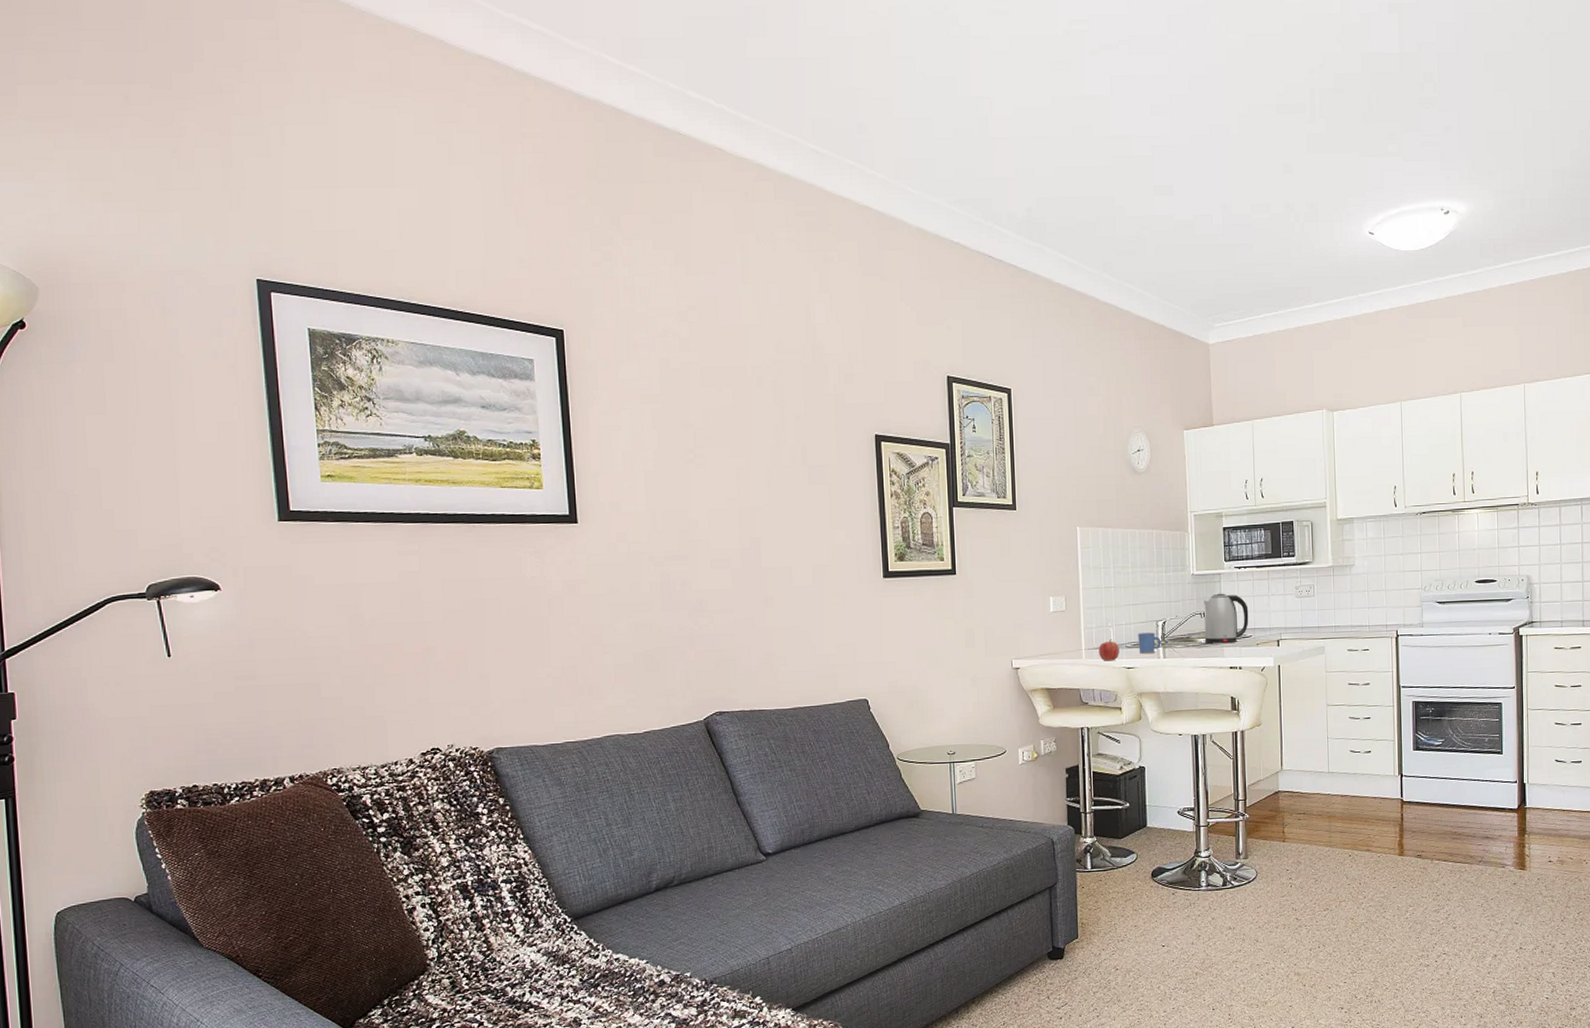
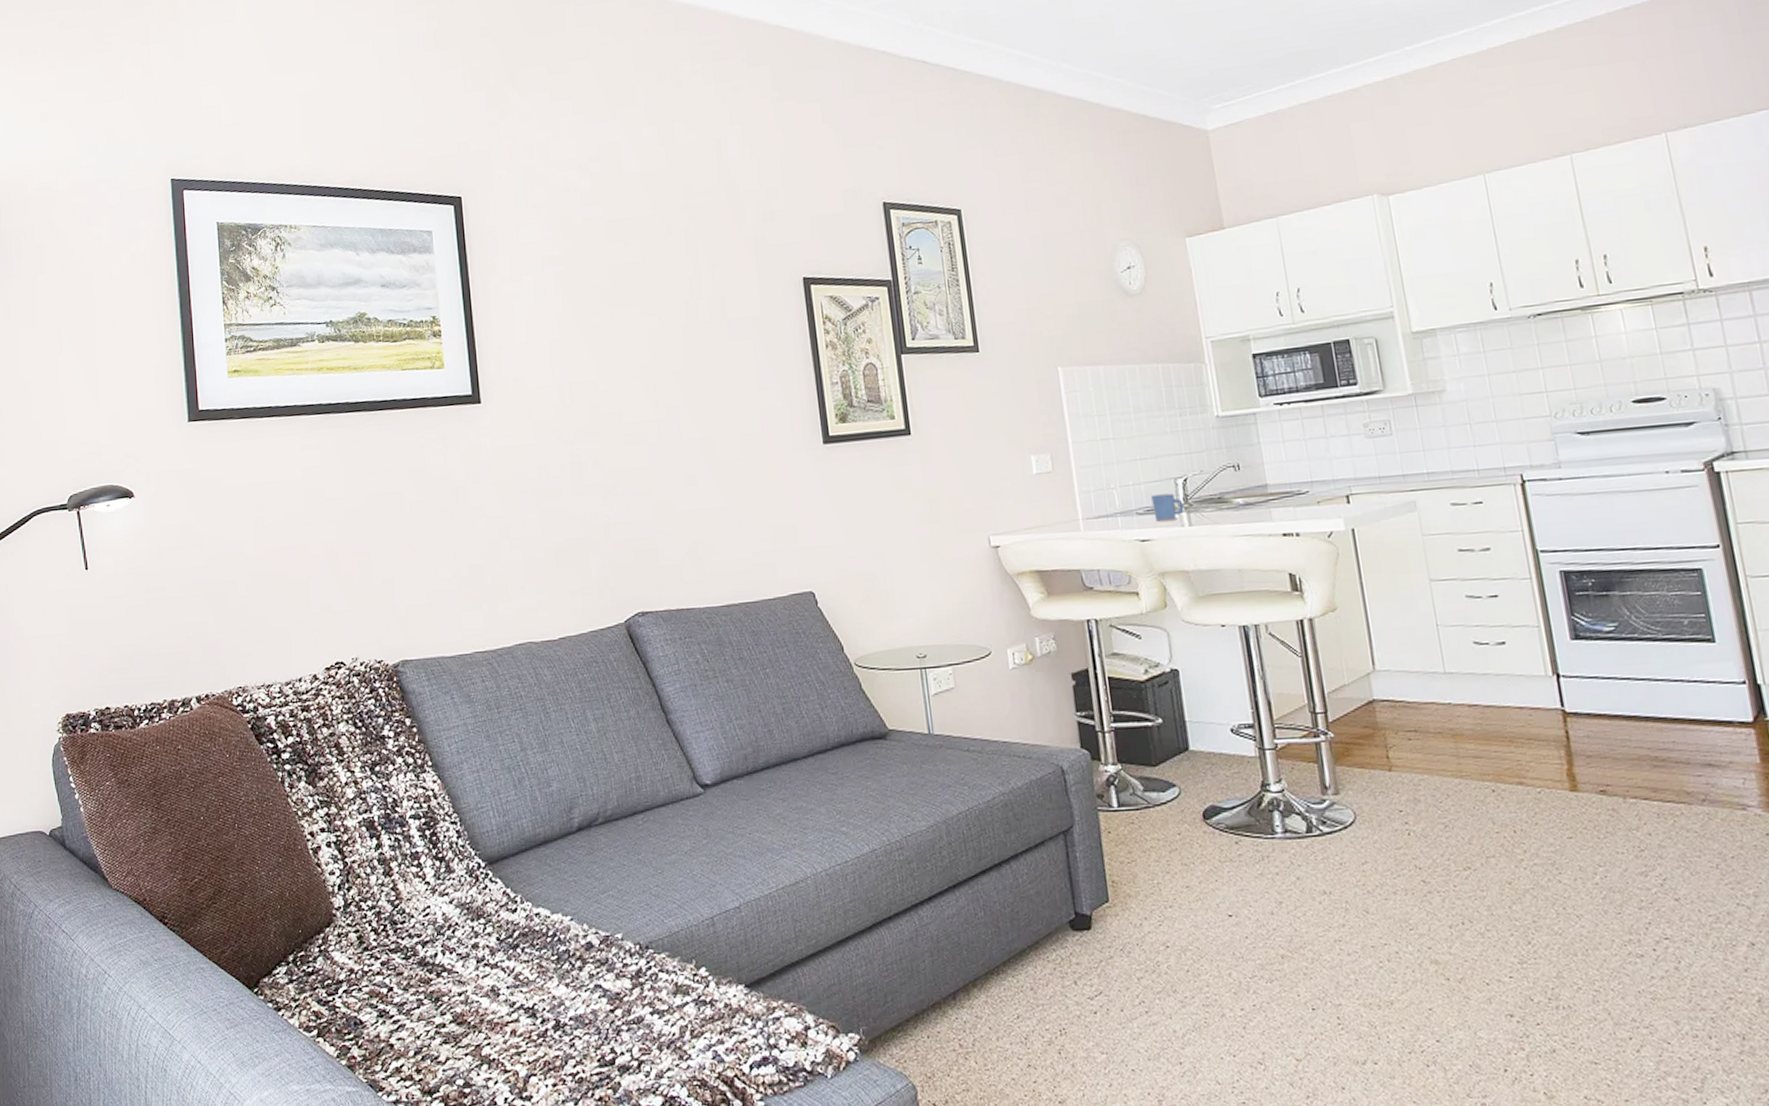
fruit: present [1098,639,1119,661] -> none [1100,505,1129,533]
kettle: present [1204,593,1249,644] -> none [1237,438,1303,504]

